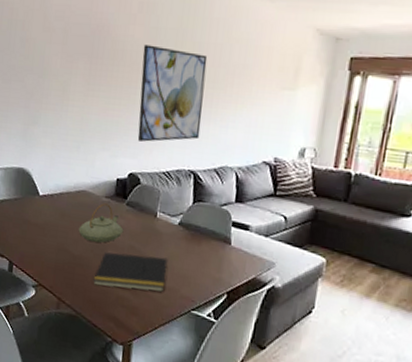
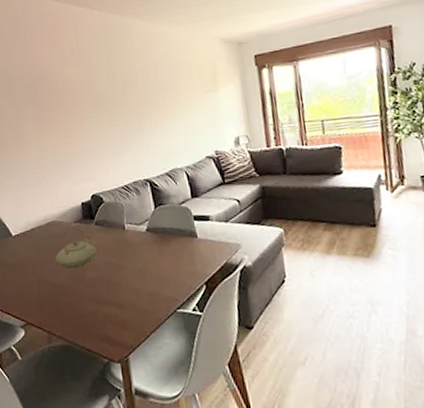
notepad: present [93,252,168,292] -> none [78,265,147,309]
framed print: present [137,44,208,142] -> none [81,79,147,164]

